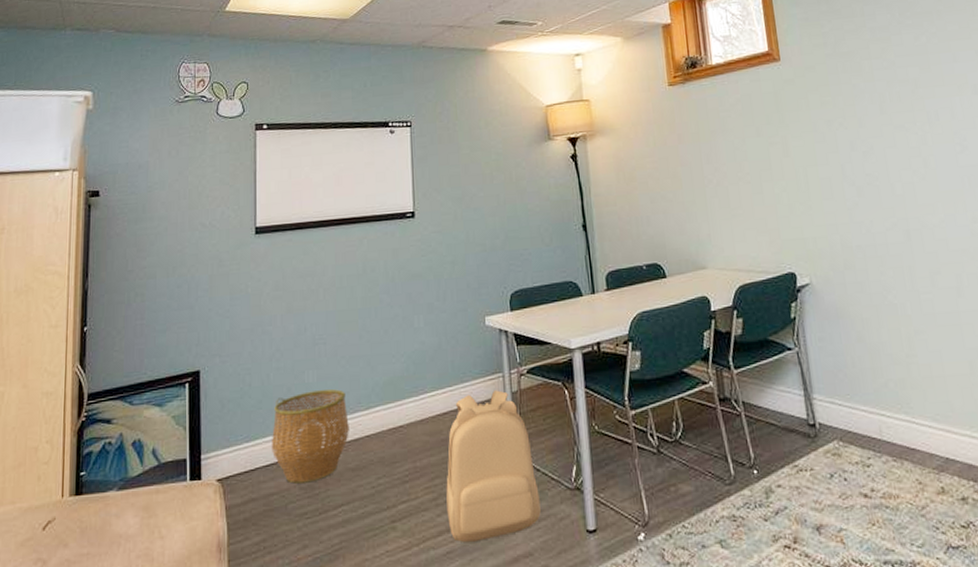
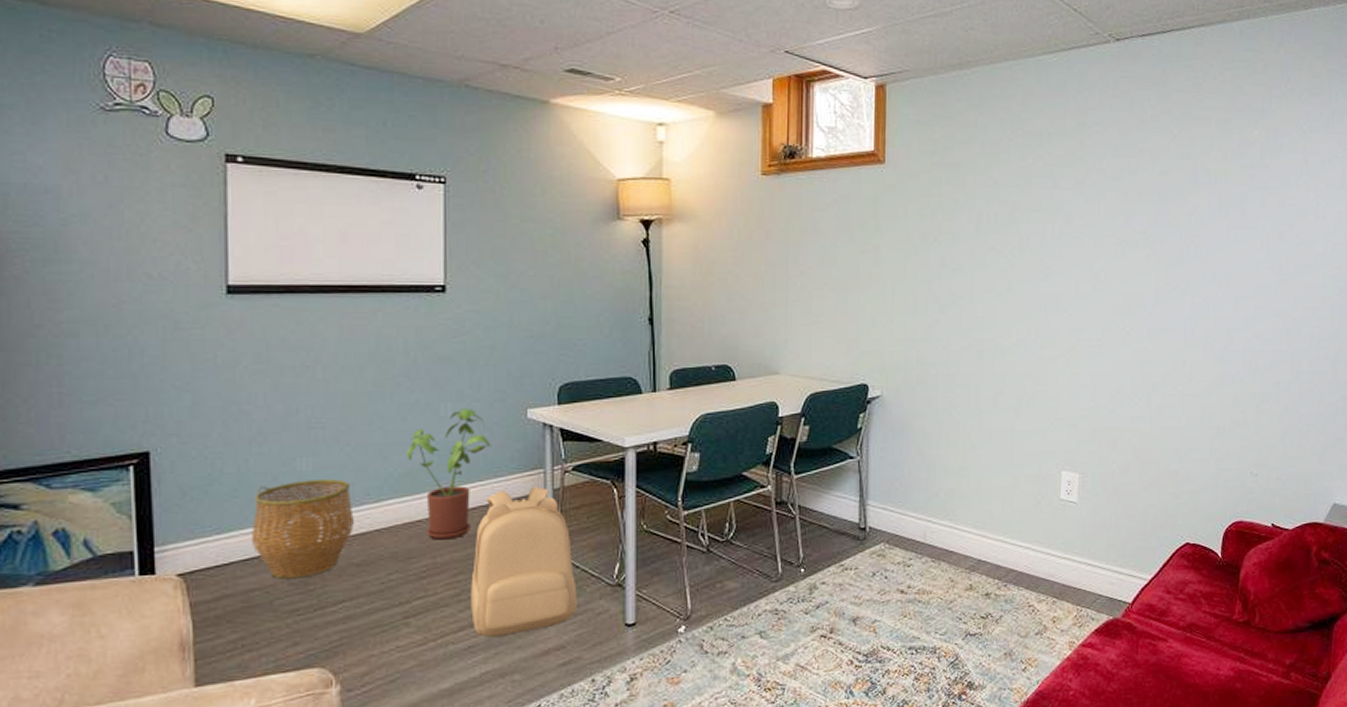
house plant: none [389,318,458,445] -> present [406,407,492,540]

